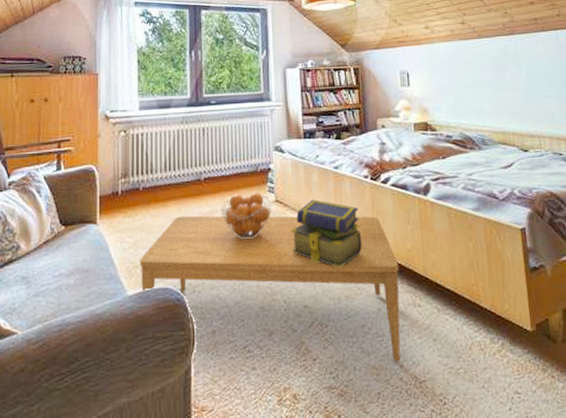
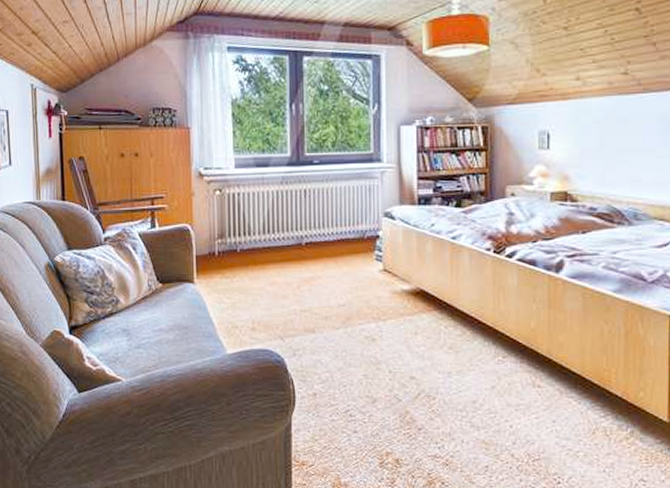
coffee table: present [140,215,401,362] -> none [238,280,519,439]
fruit basket: present [221,193,272,240] -> none [323,260,379,308]
stack of books: present [290,199,362,268] -> none [399,270,478,343]

